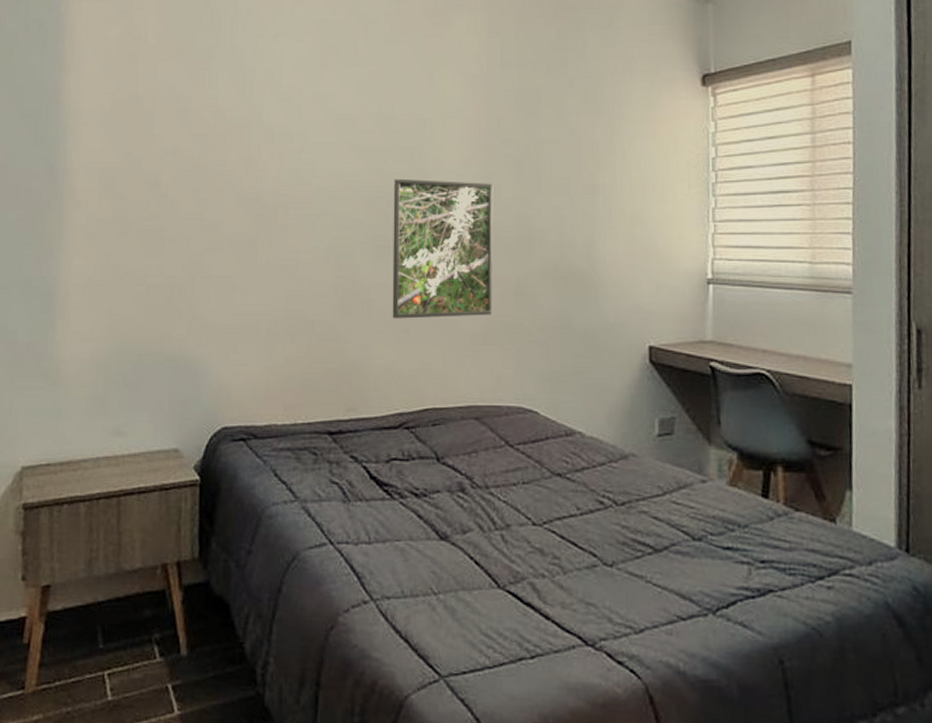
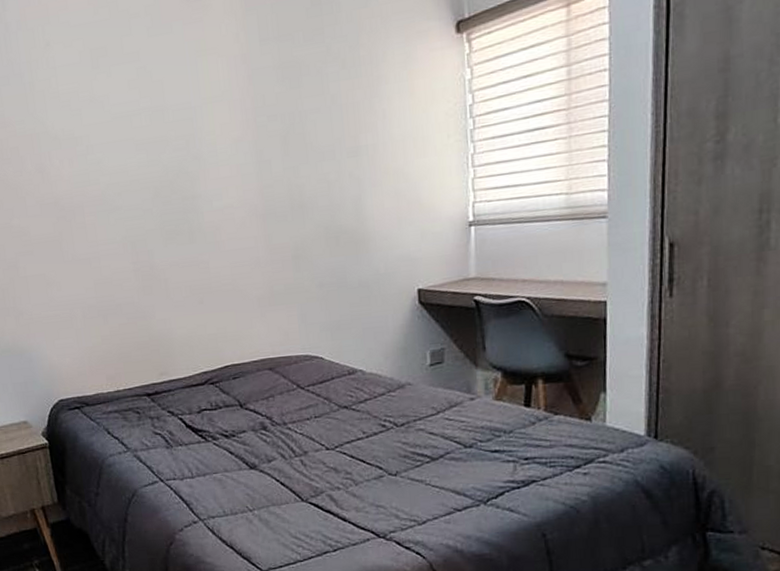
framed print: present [392,178,494,319] -> none [173,159,275,293]

